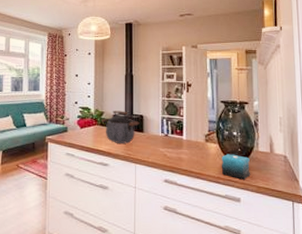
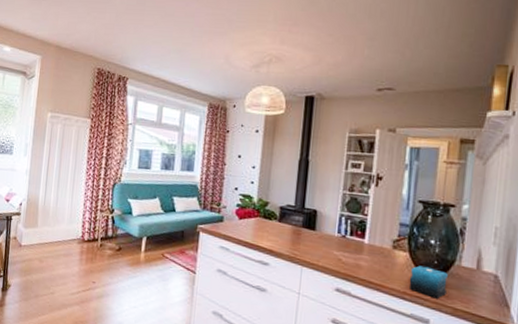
kettle: present [102,110,140,144] -> none [265,201,312,242]

